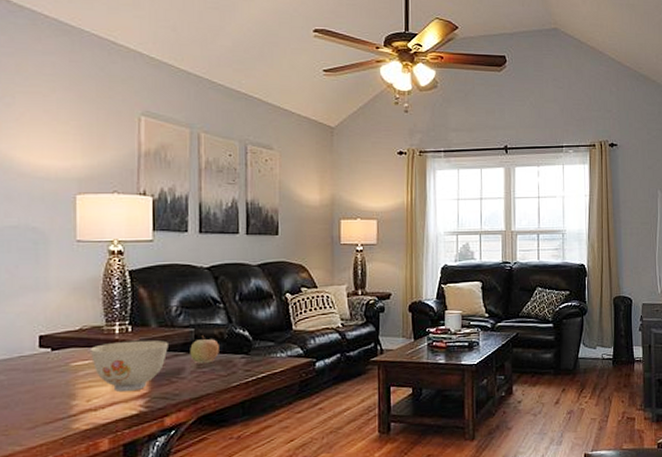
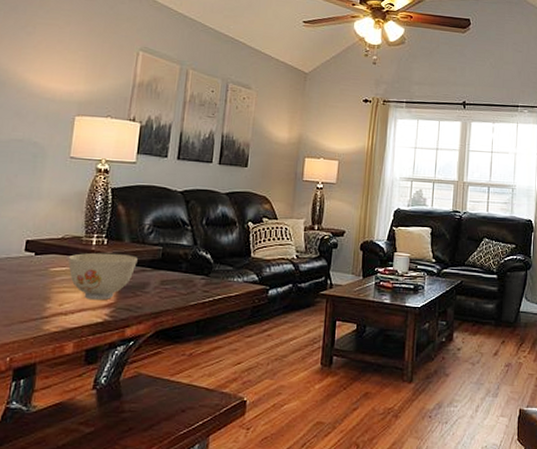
fruit: present [190,335,219,364] -> none [156,254,183,281]

